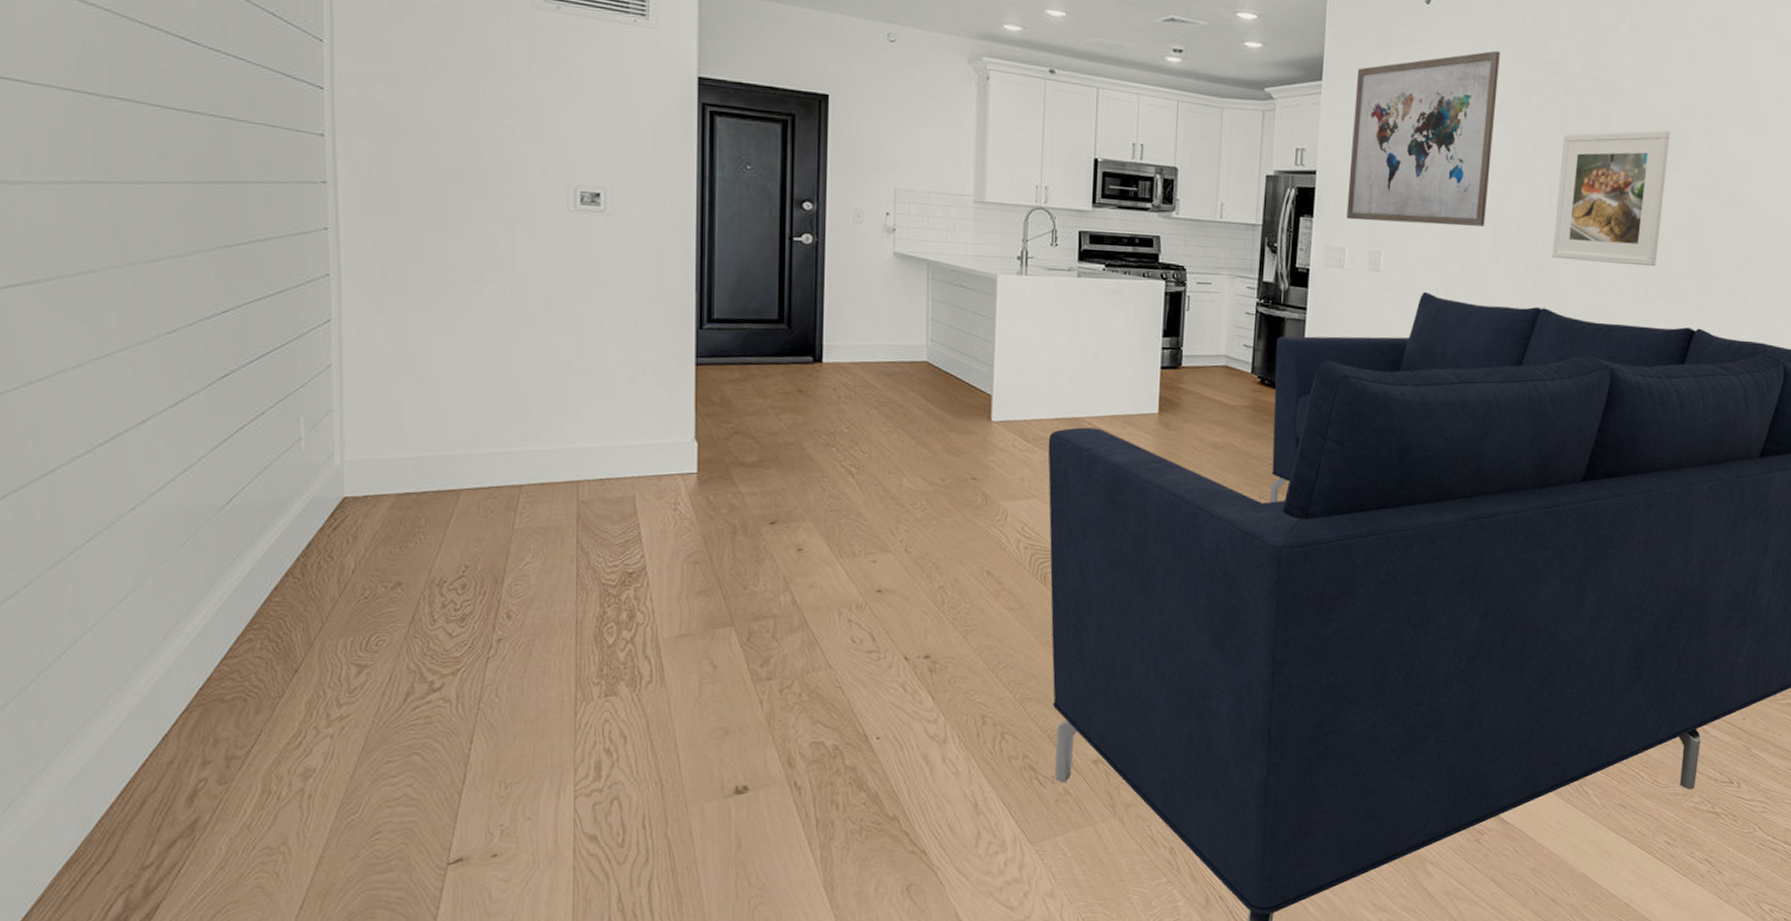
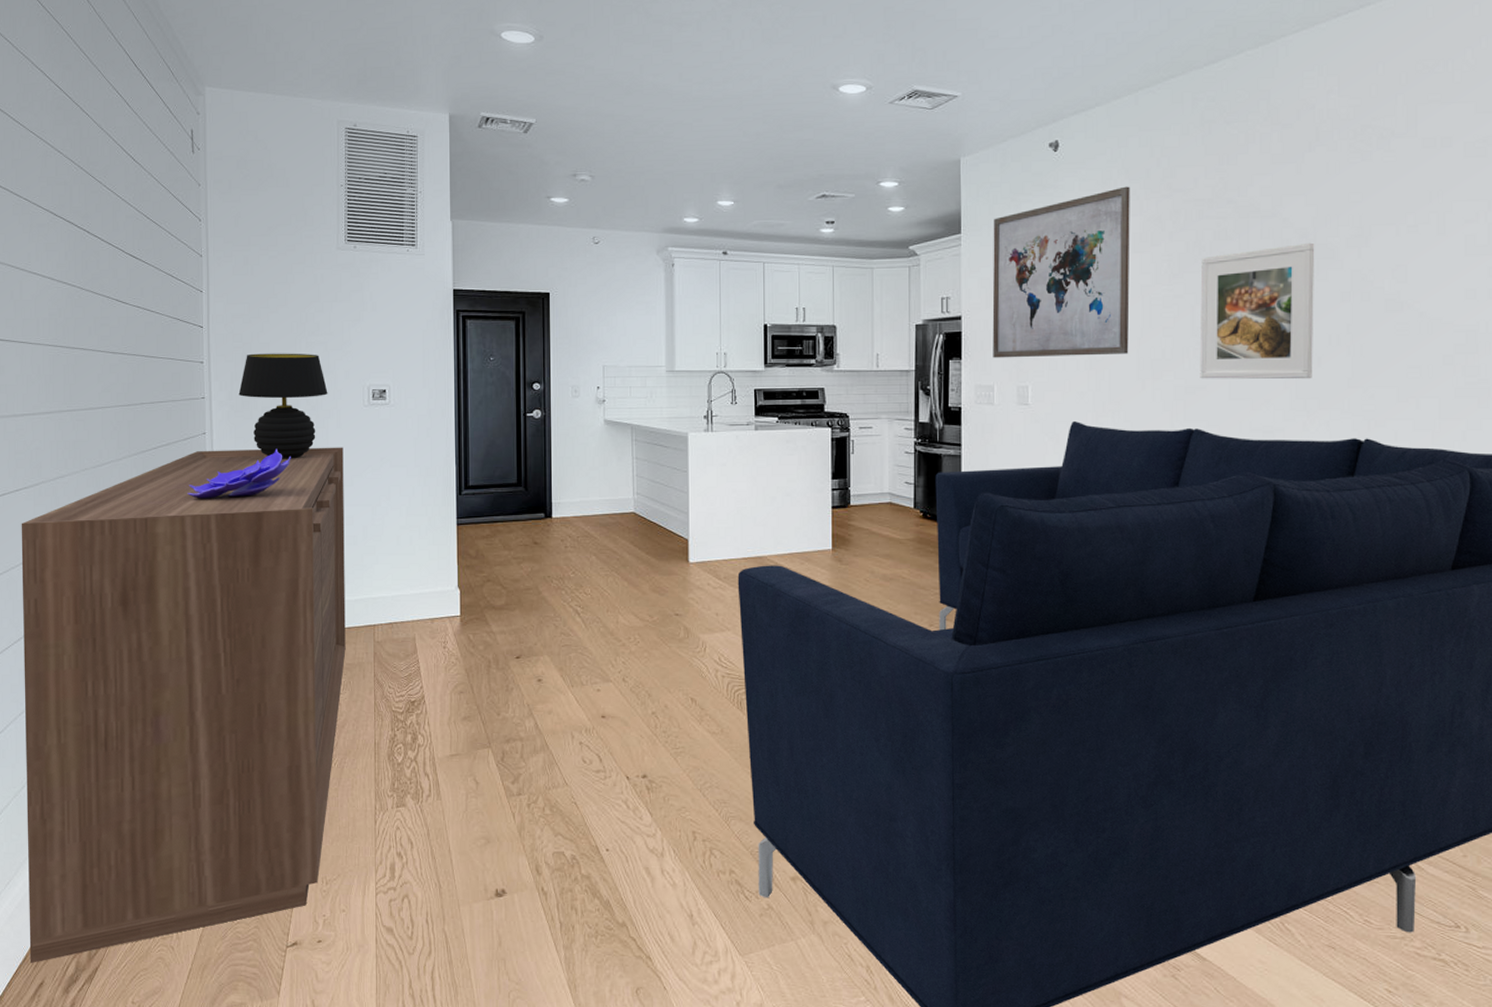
sideboard: none [21,251,538,906] -> present [21,447,346,964]
decorative bowl: none [299,256,460,315] -> present [187,448,291,499]
table lamp: none [380,130,516,271] -> present [238,353,328,459]

